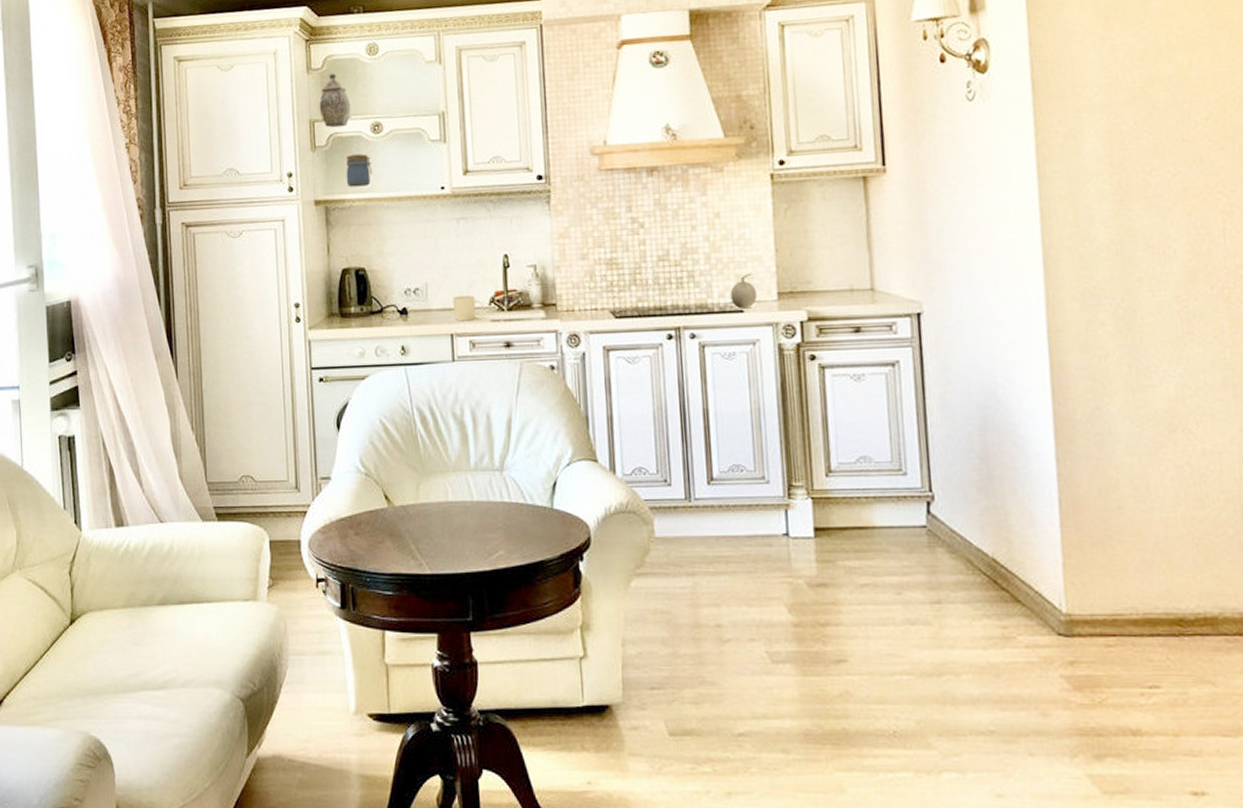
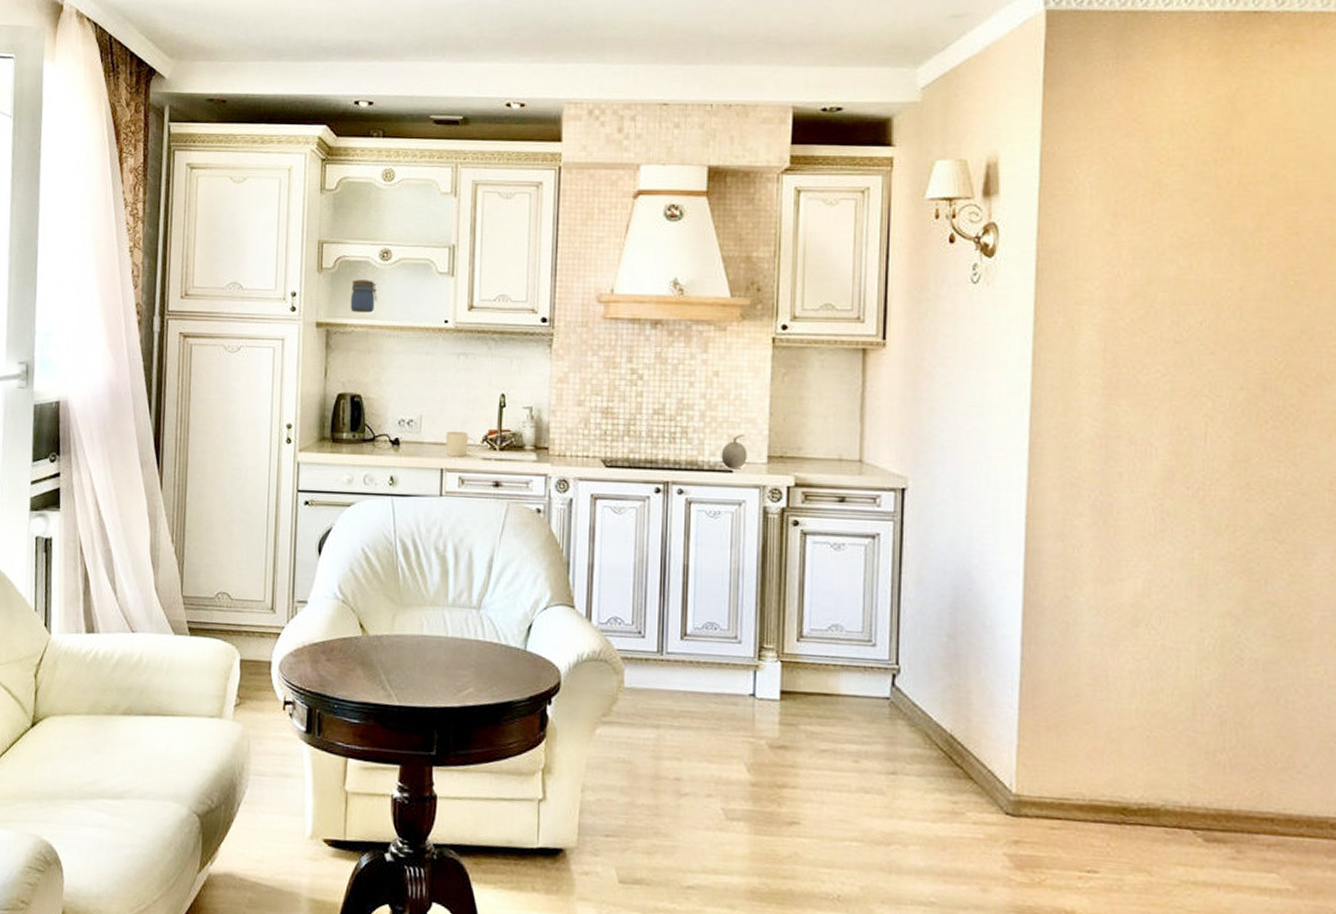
decorative jar: present [319,74,351,128] -> none [329,196,362,251]

